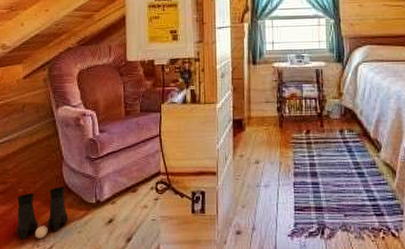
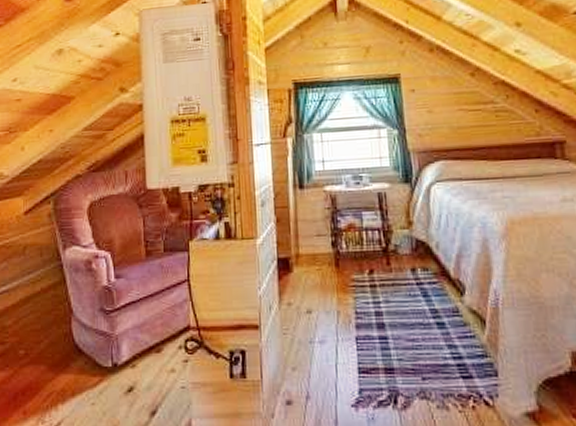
boots: present [16,186,69,240] -> none [17,346,80,414]

